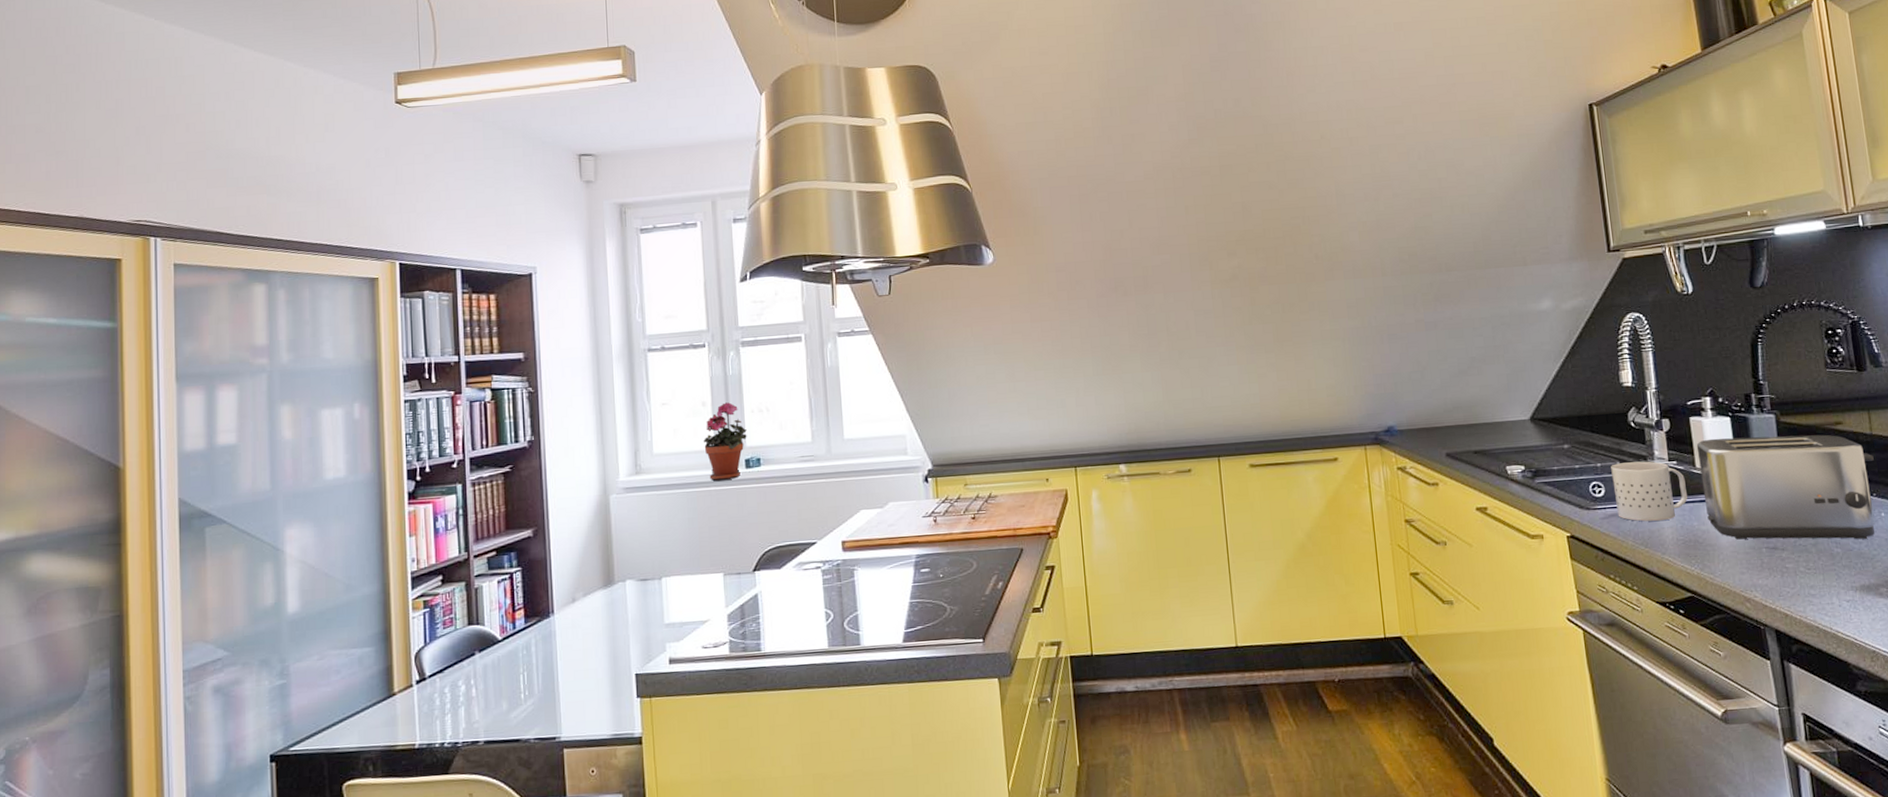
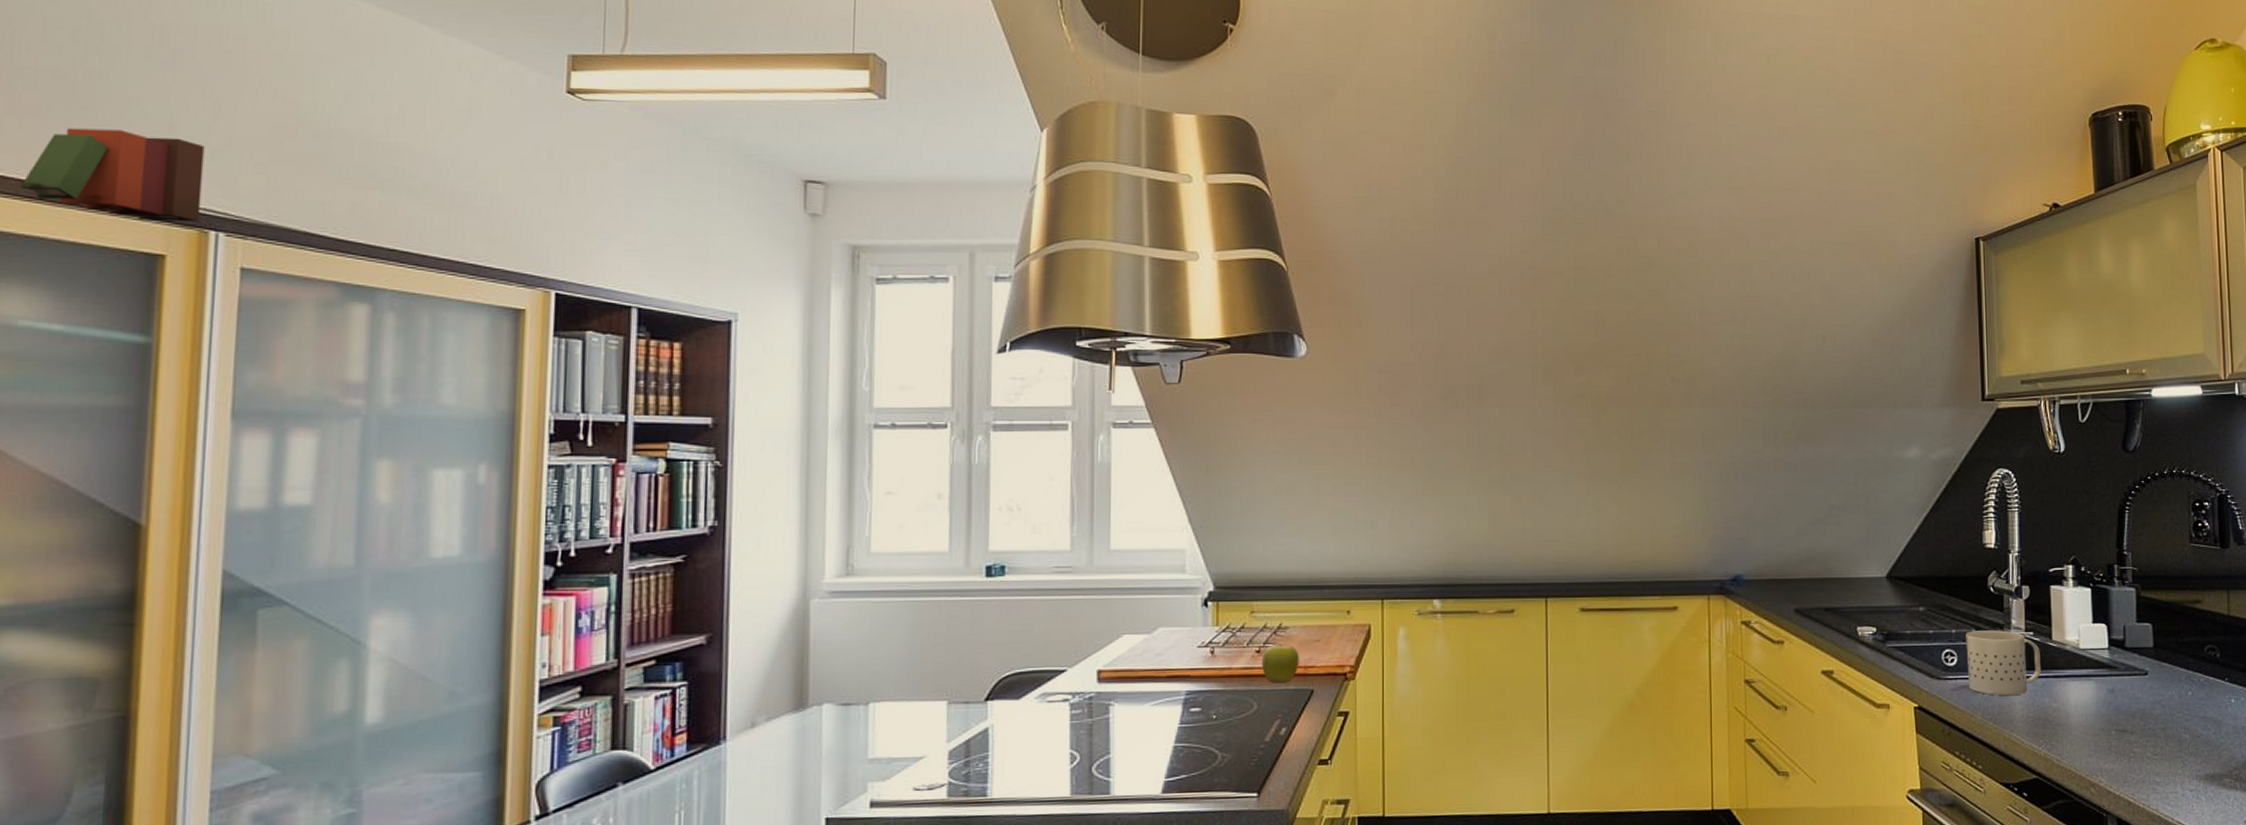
books: none [19,166,143,234] -> present [19,128,205,222]
potted plant: present [704,402,747,481] -> none [936,496,991,589]
fruit: none [976,509,1009,544] -> present [1261,643,1299,683]
toaster: present [1696,434,1876,540] -> none [2054,610,2229,726]

